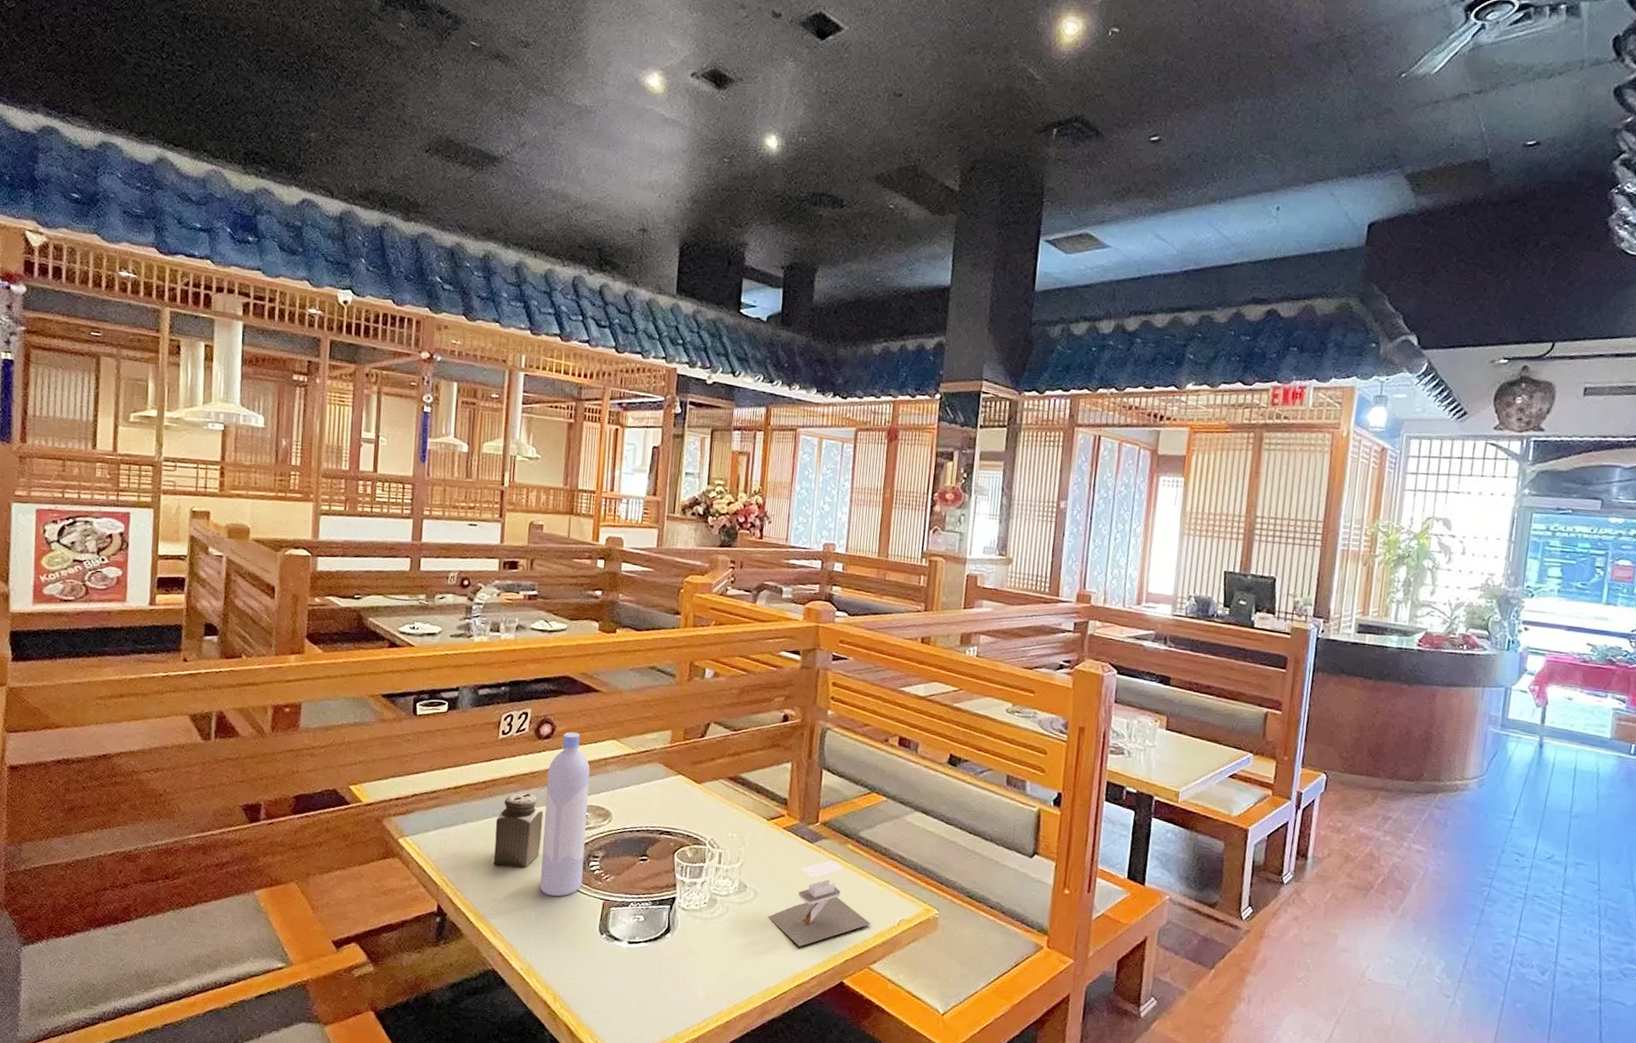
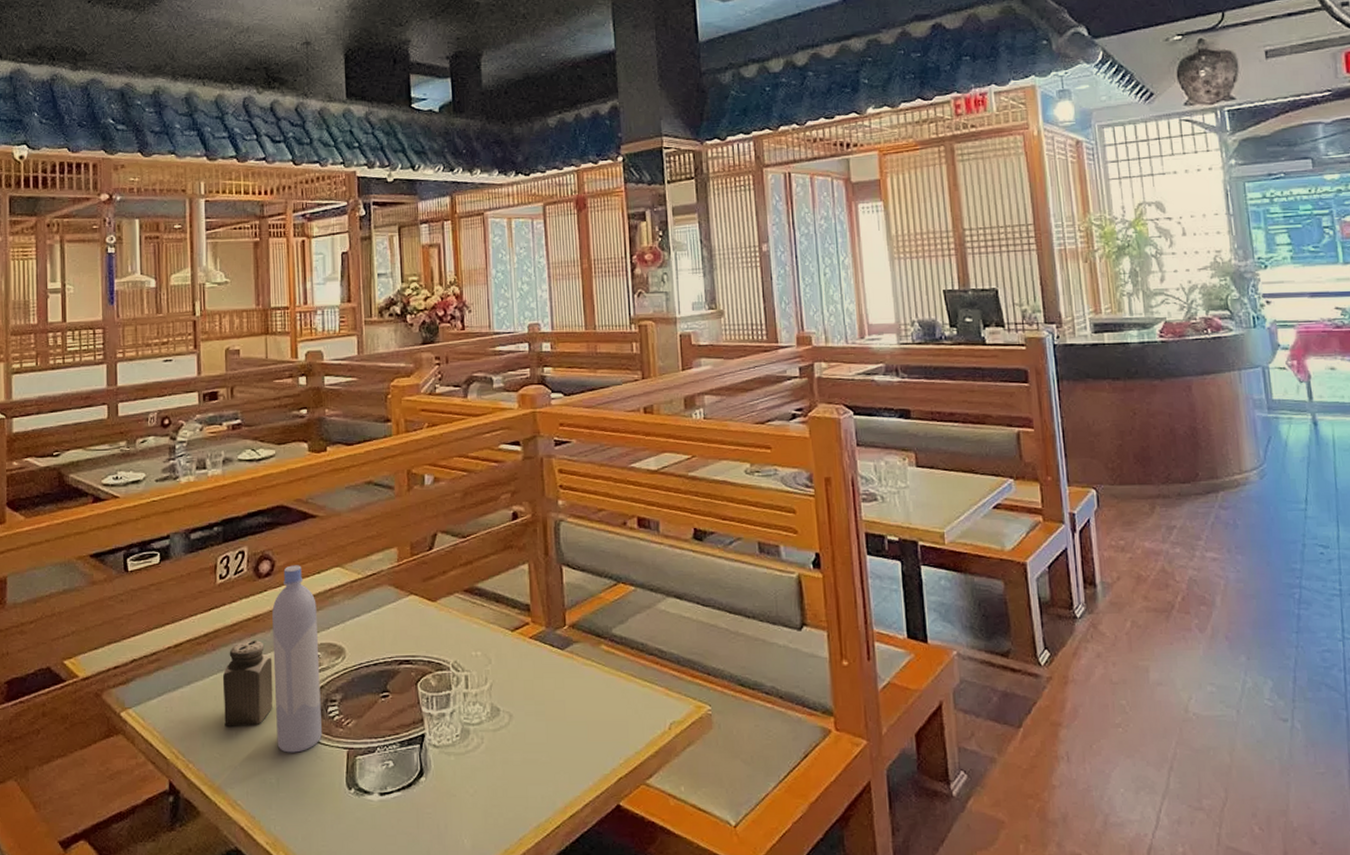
napkin holder: present [768,860,872,947] -> none [527,666,641,770]

